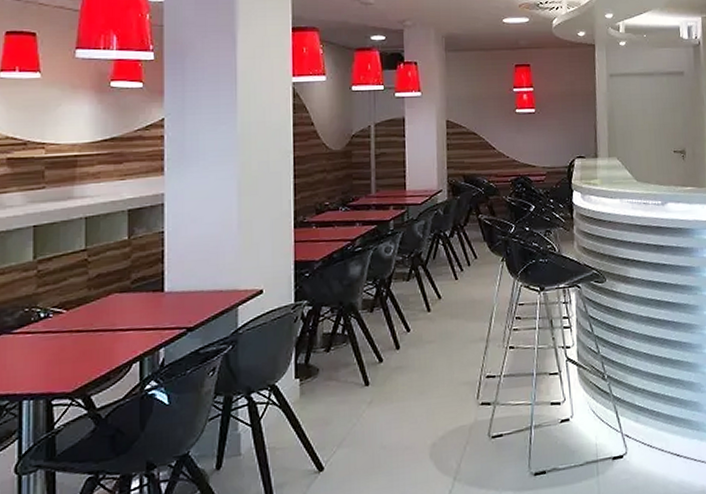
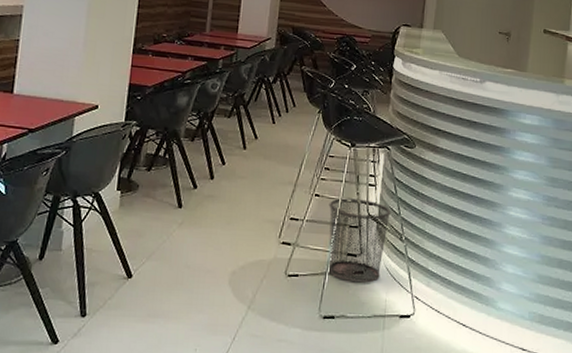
trash can: none [524,343,589,433] -> present [327,198,391,283]

